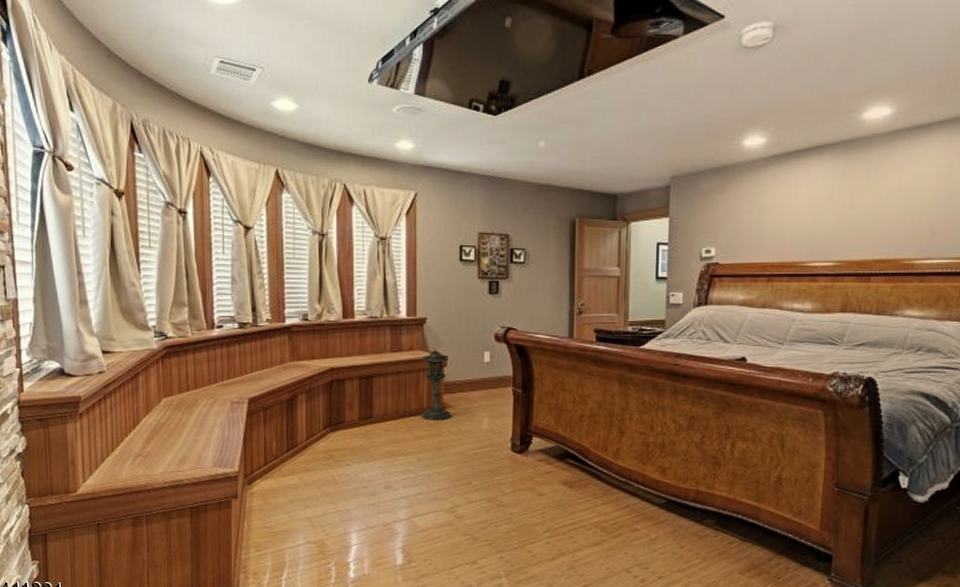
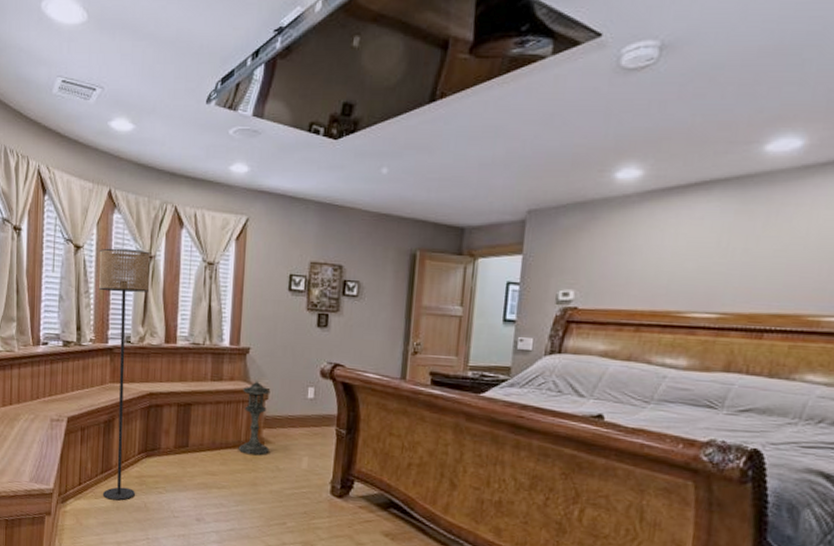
floor lamp: none [270,228,323,477] -> present [98,248,150,501]

